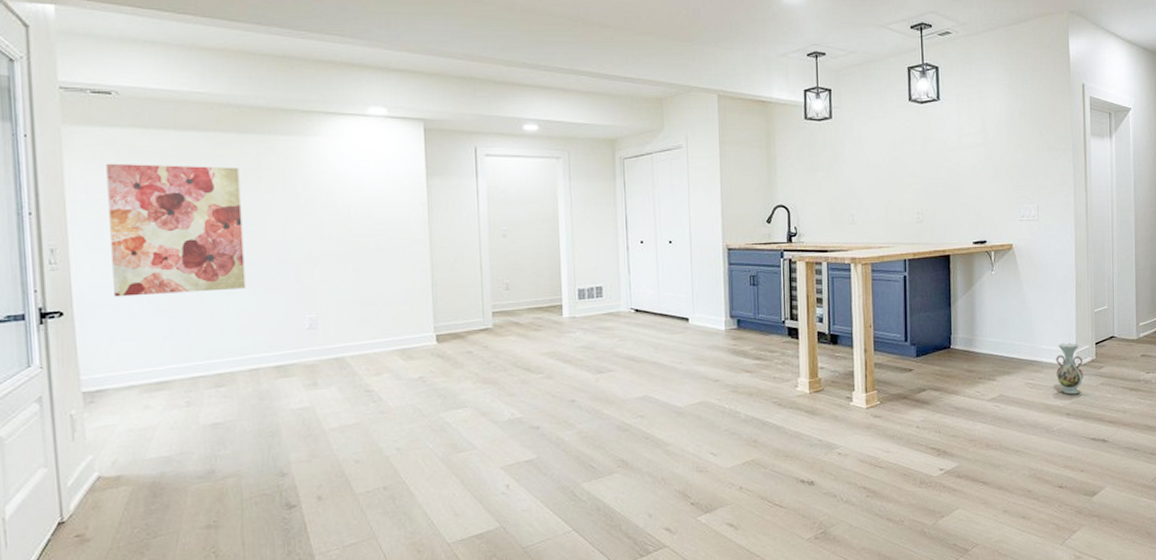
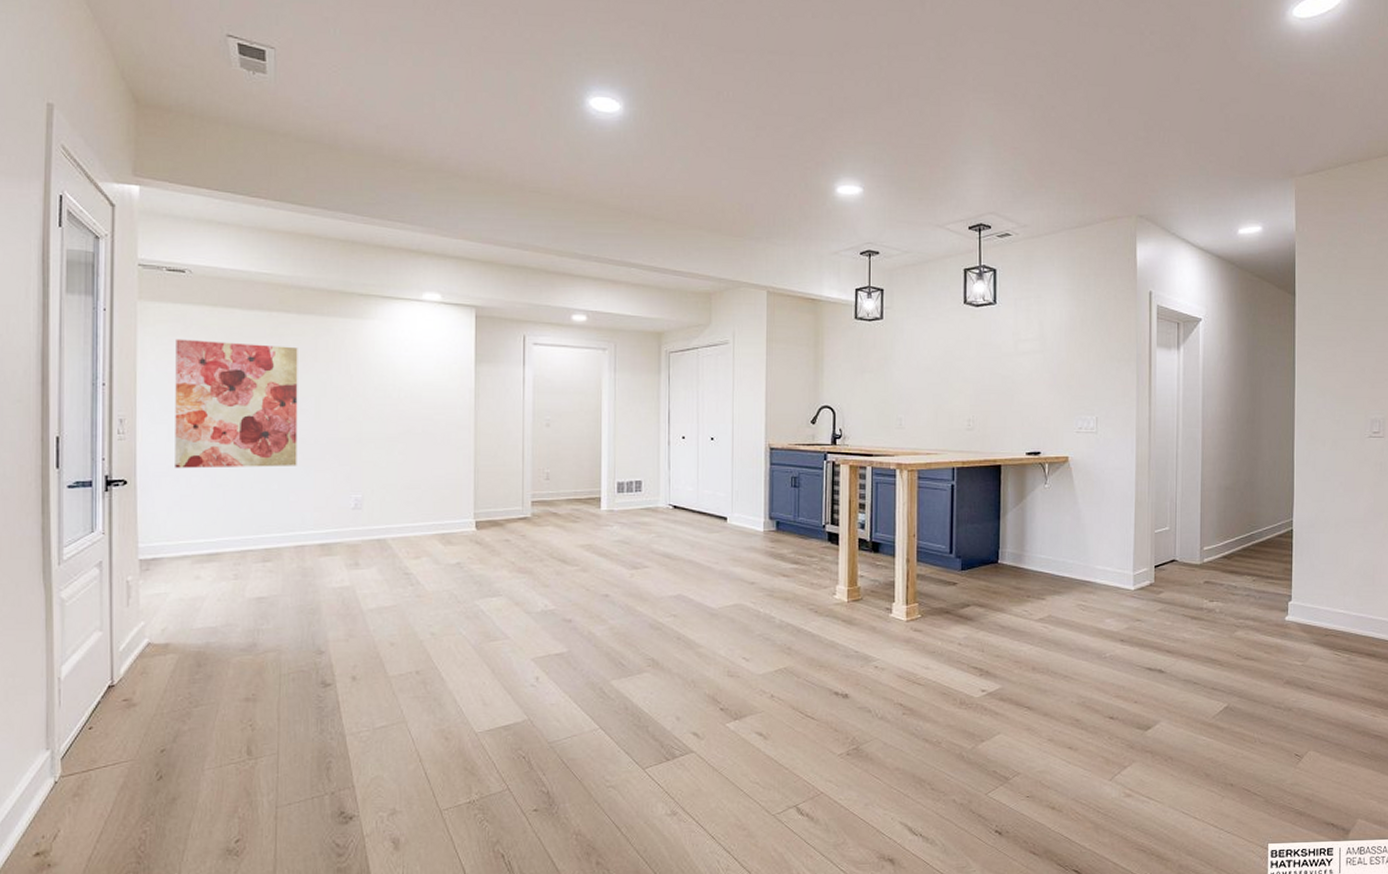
vase: present [1056,343,1083,395] -> none [1111,564,1140,620]

